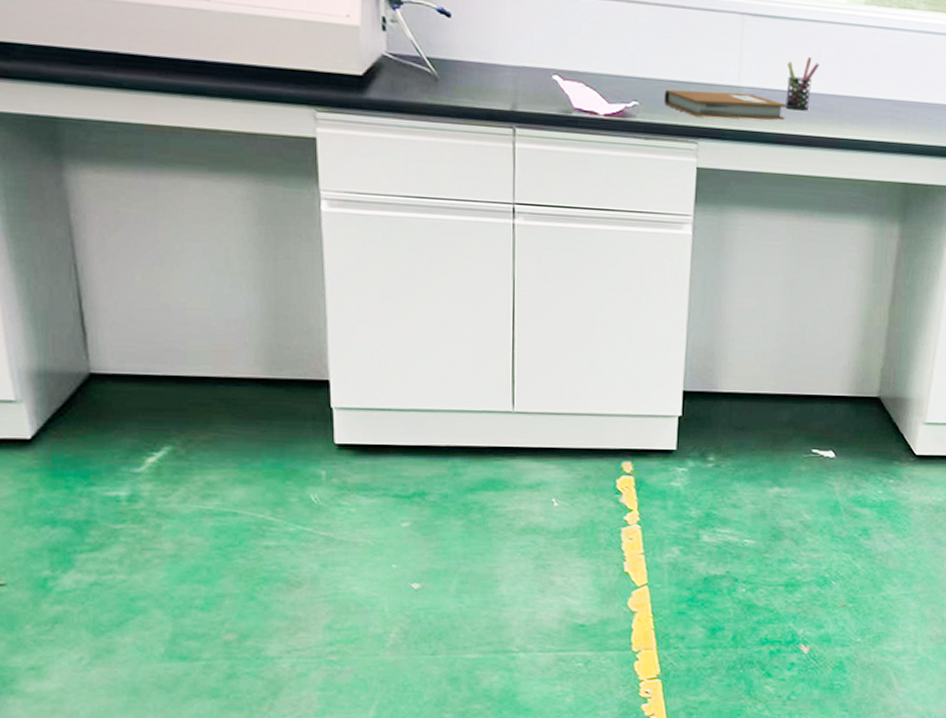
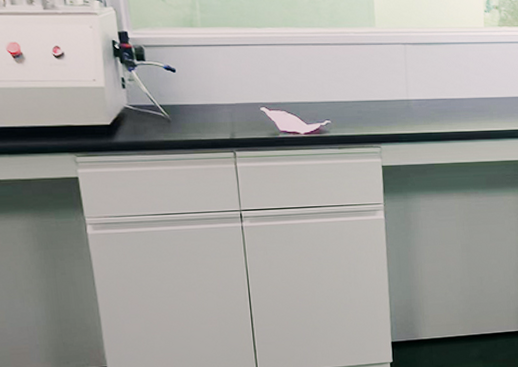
notebook: present [664,89,786,121] -> none [349,104,447,127]
pen holder: present [785,56,820,111] -> none [444,70,469,113]

